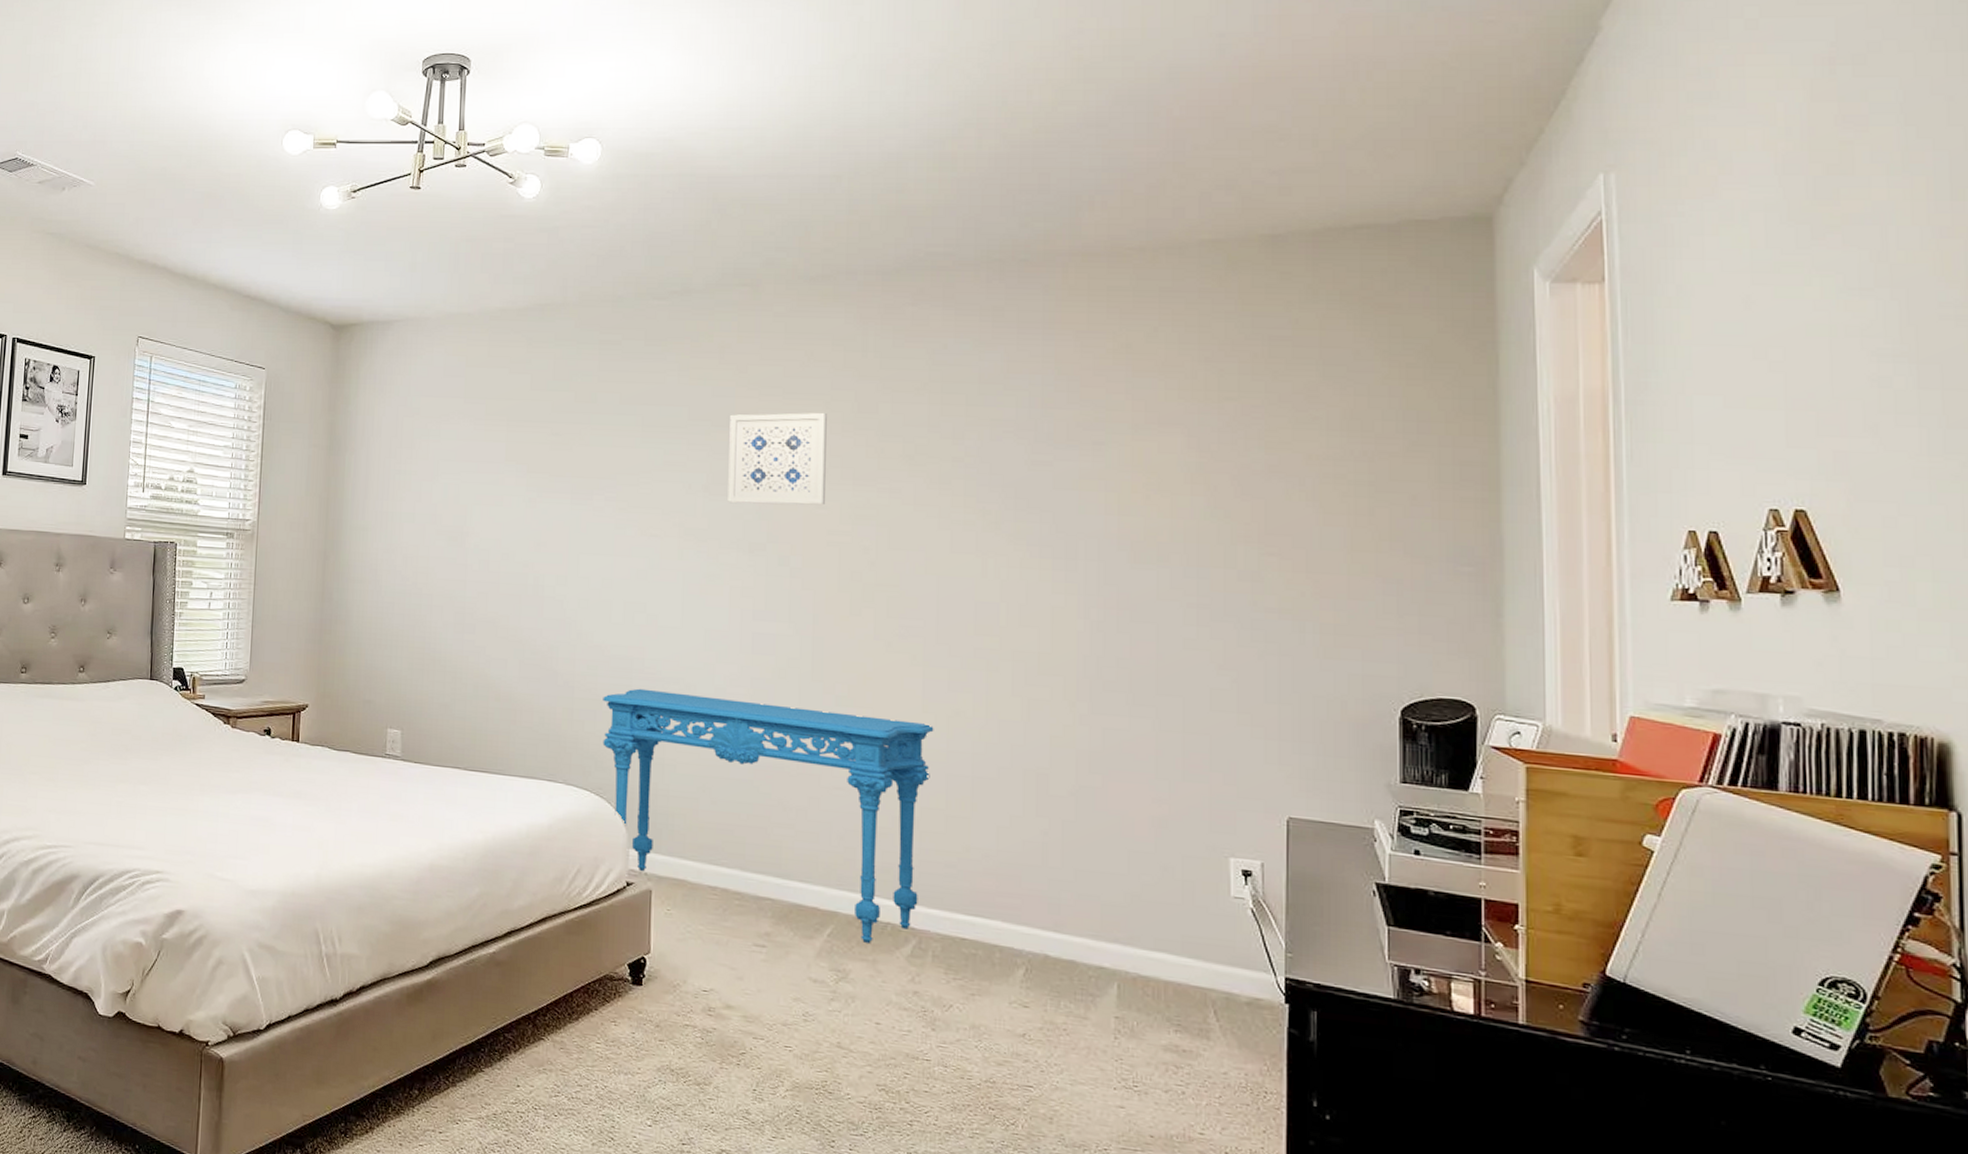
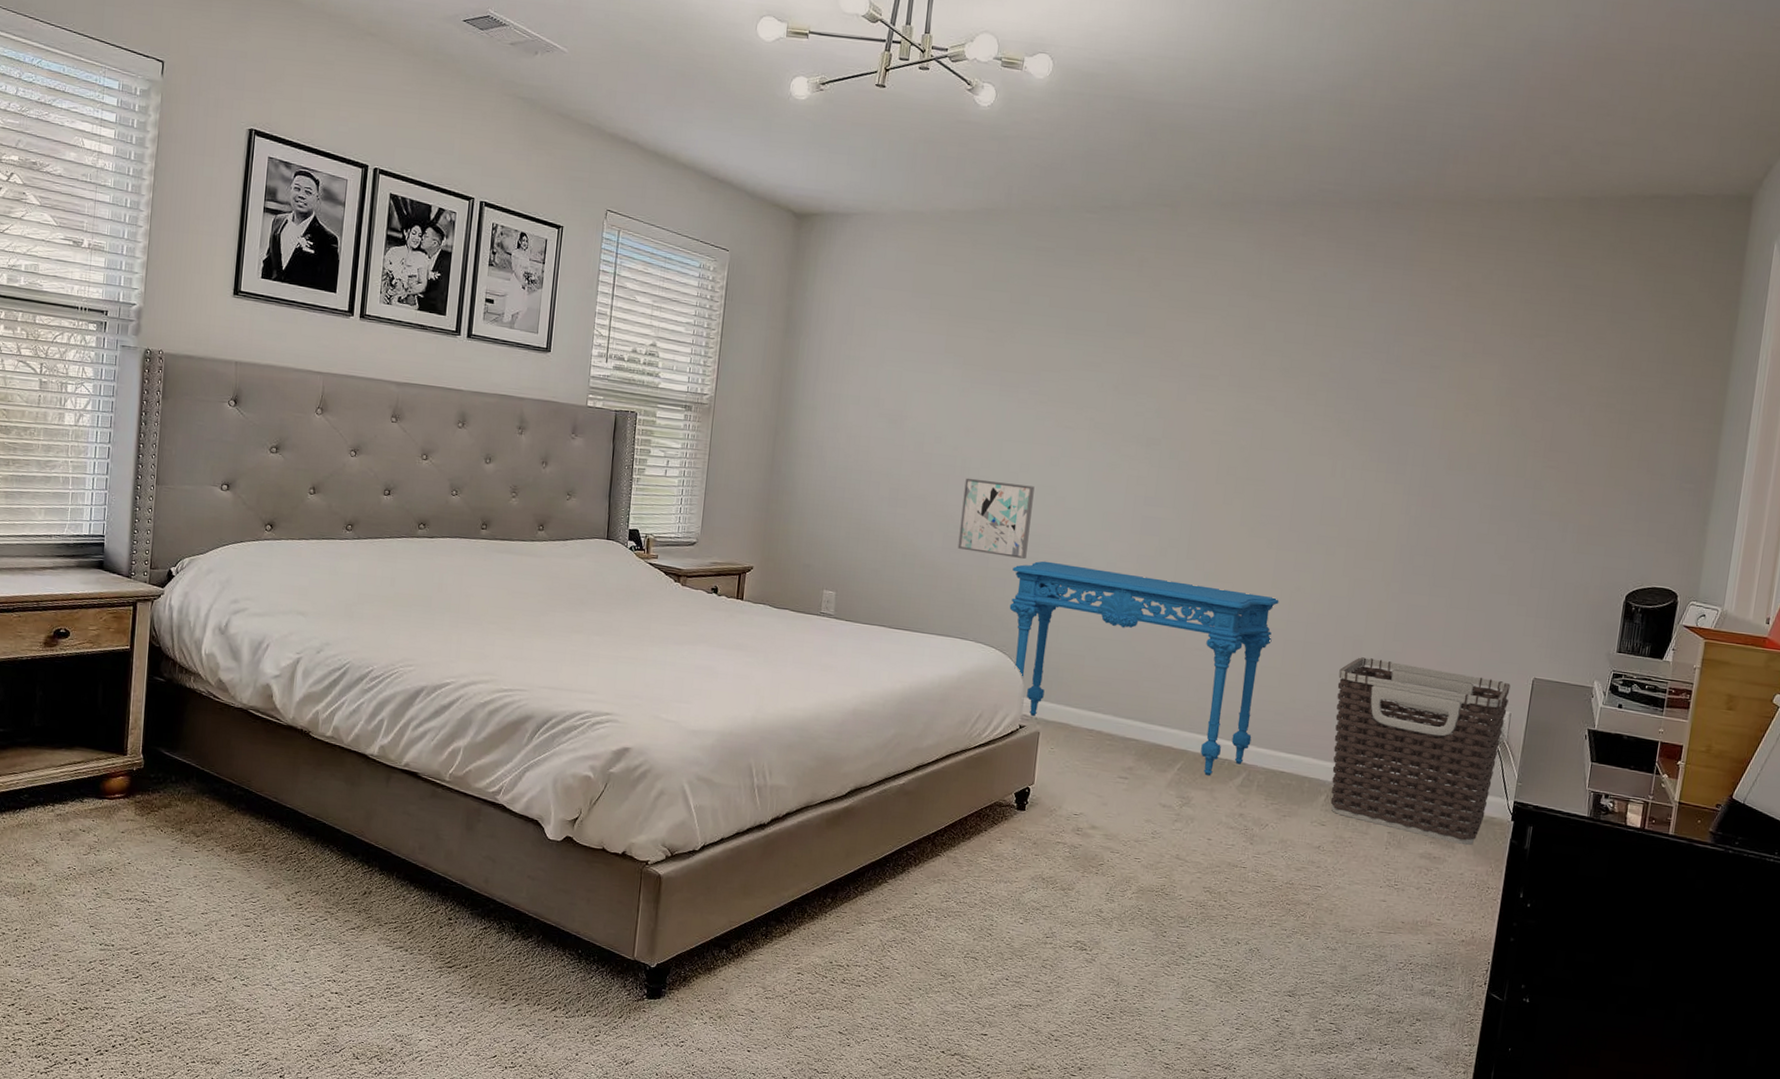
wall art: none [536,597,621,688] -> present [957,478,1035,560]
wall art: present [728,412,827,506] -> none [1133,322,1223,408]
clothes hamper: none [1022,794,1257,1036] -> present [1330,657,1511,846]

